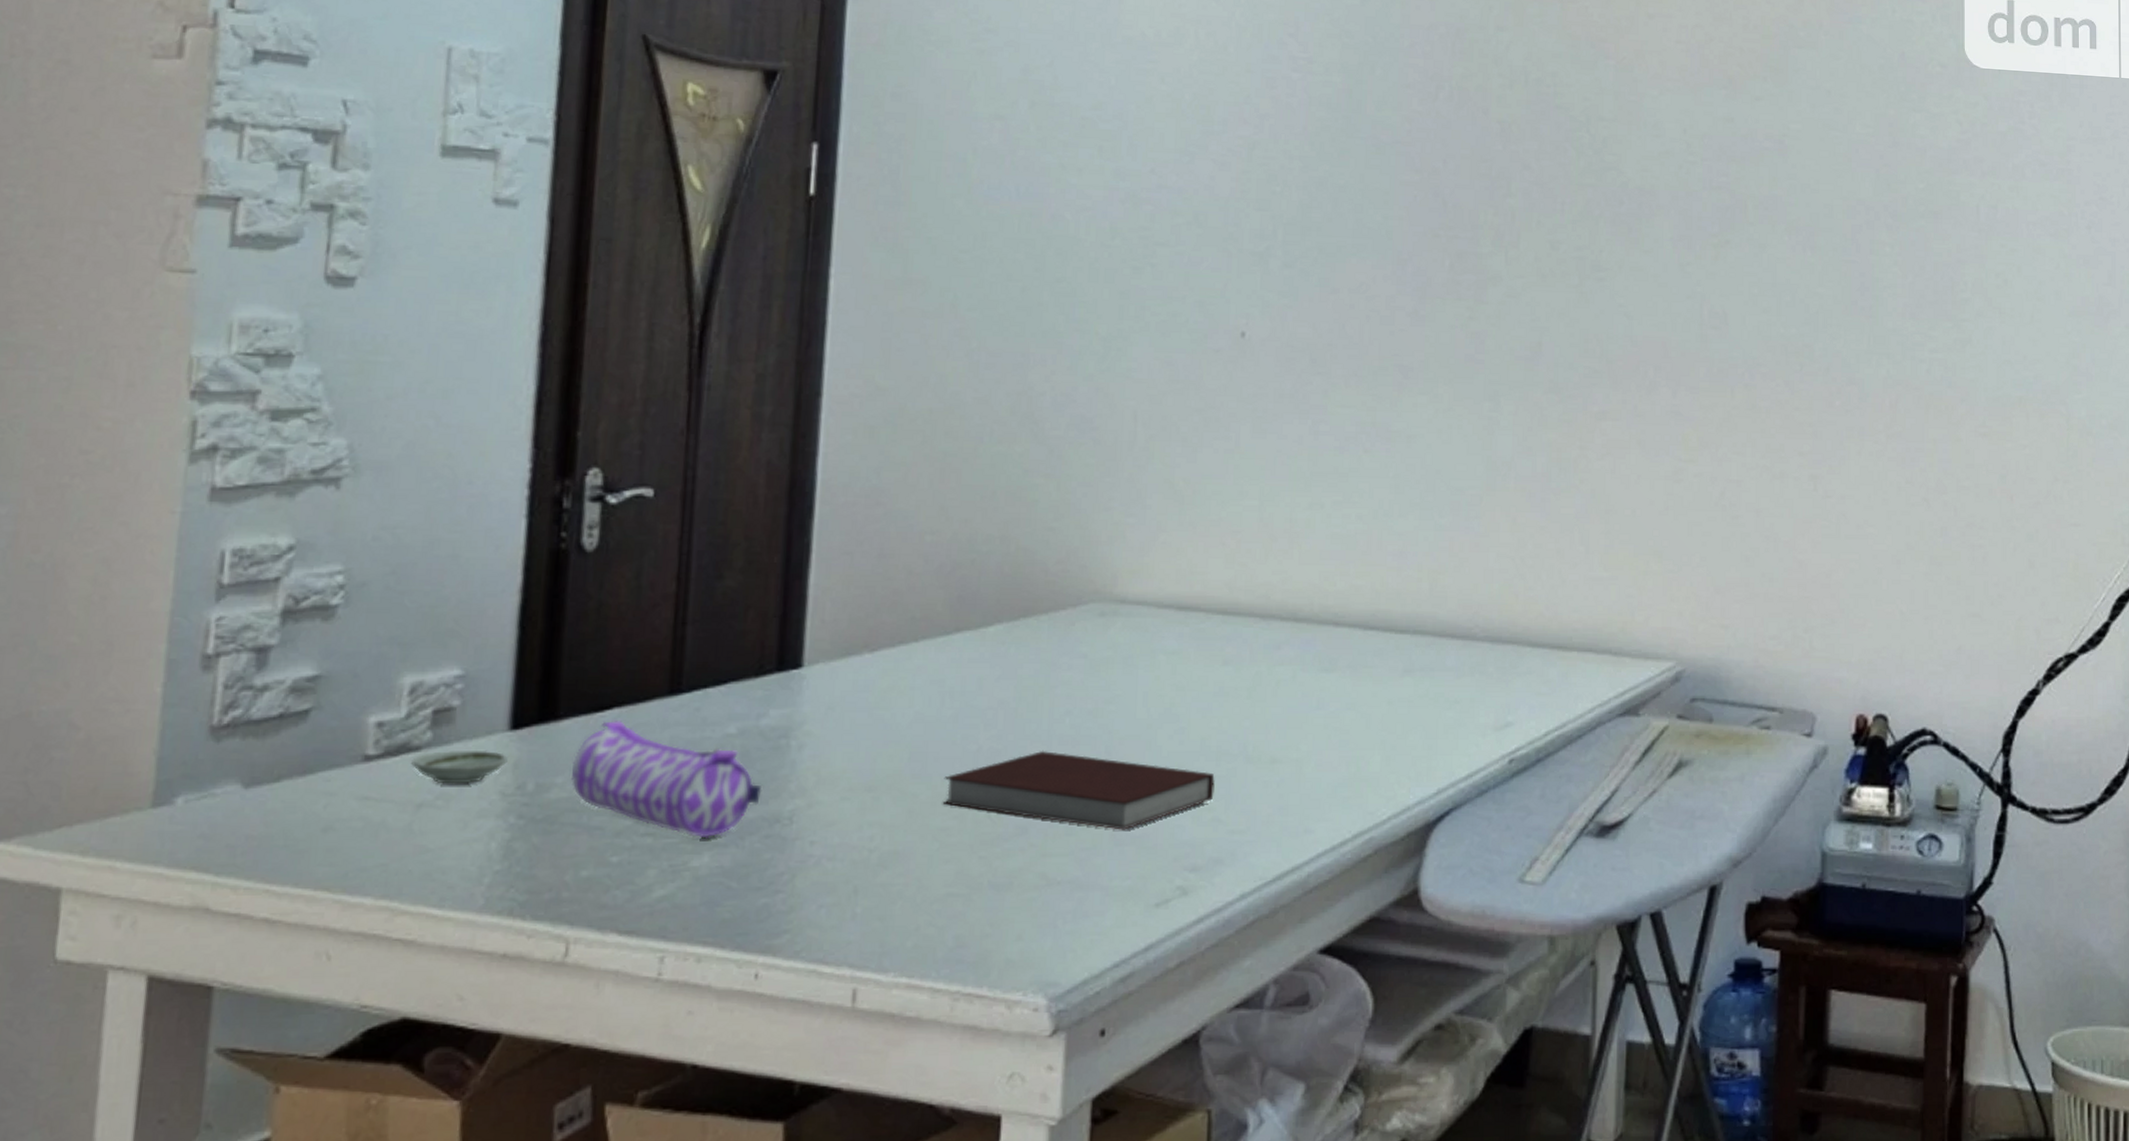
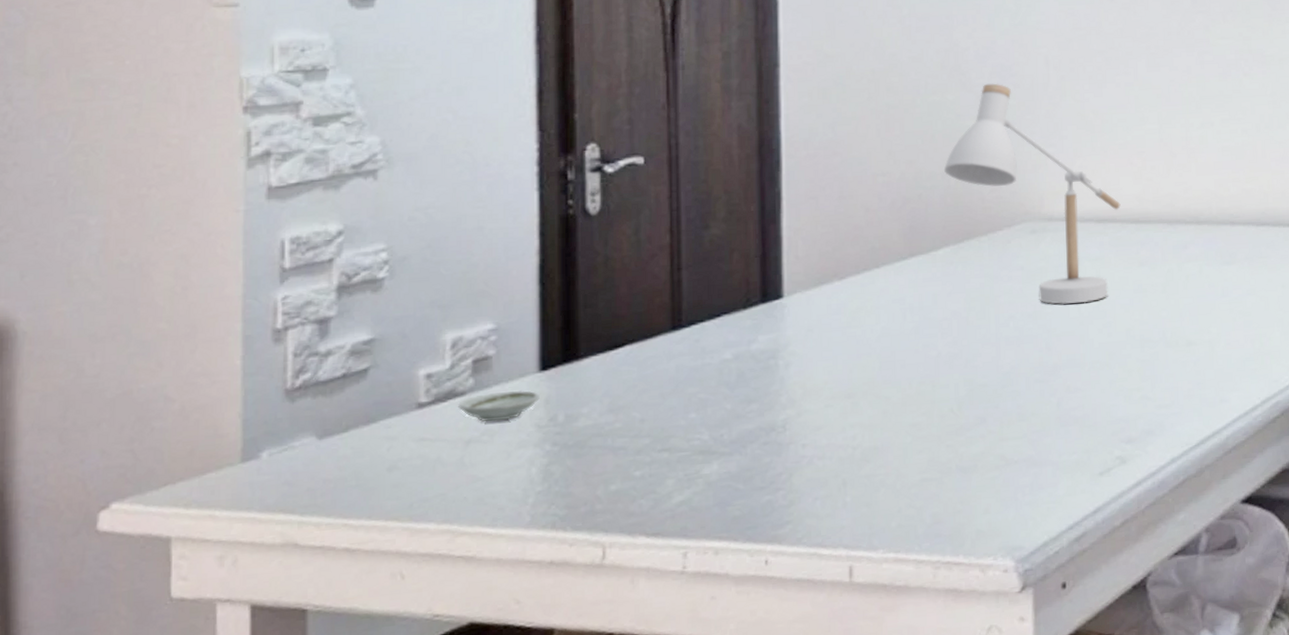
pencil case: present [570,719,762,839] -> none [594,355,758,450]
notebook: present [942,750,1215,830] -> none [911,350,1141,413]
desk lamp: none [1003,436,1207,704] -> present [943,83,1121,305]

